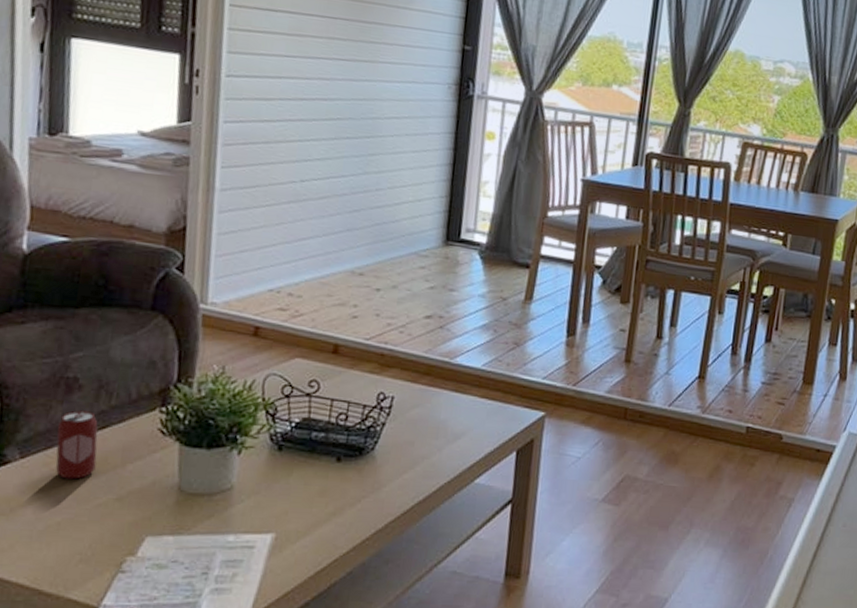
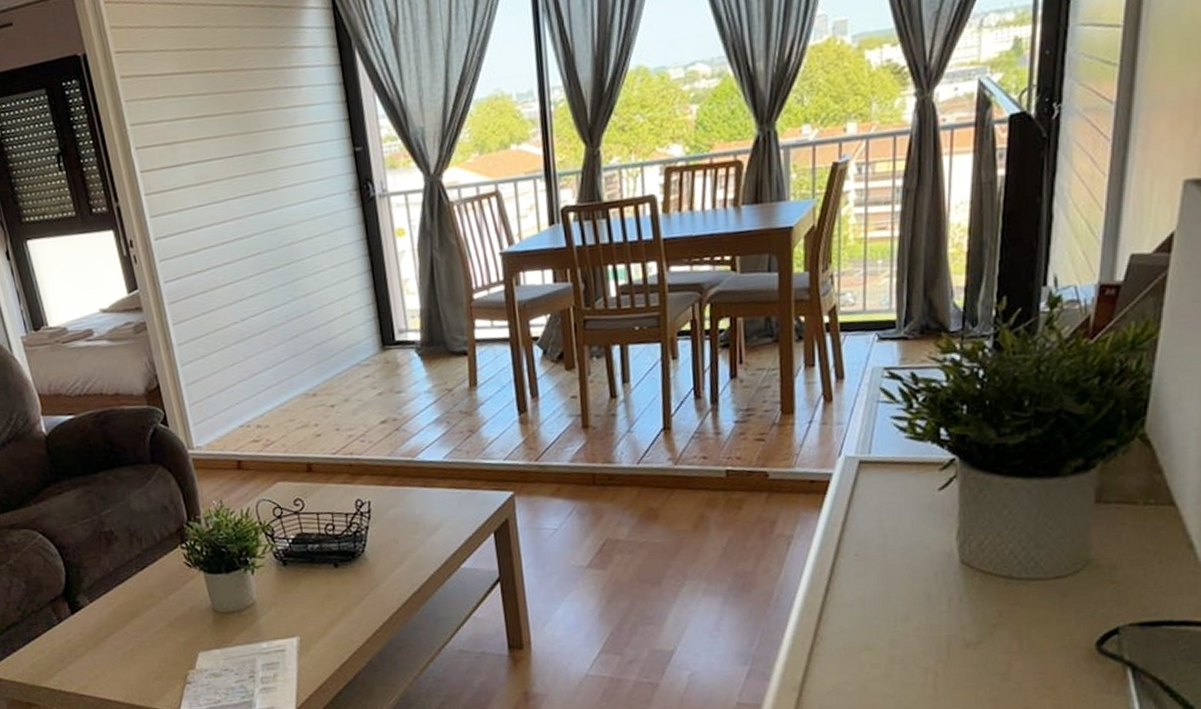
beverage can: present [55,410,98,480] -> none [108,556,146,615]

